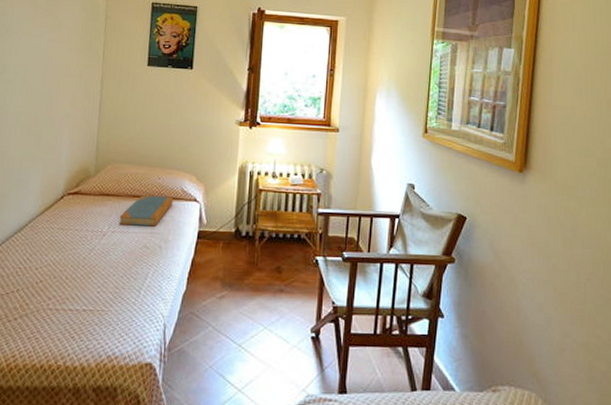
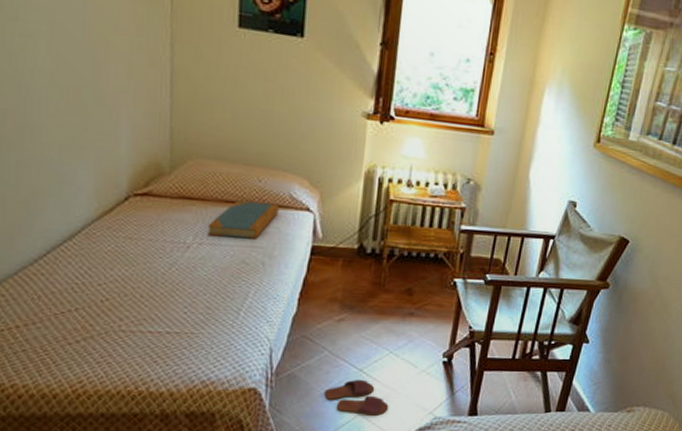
slippers: none [209,354,265,392] -> present [324,379,389,416]

